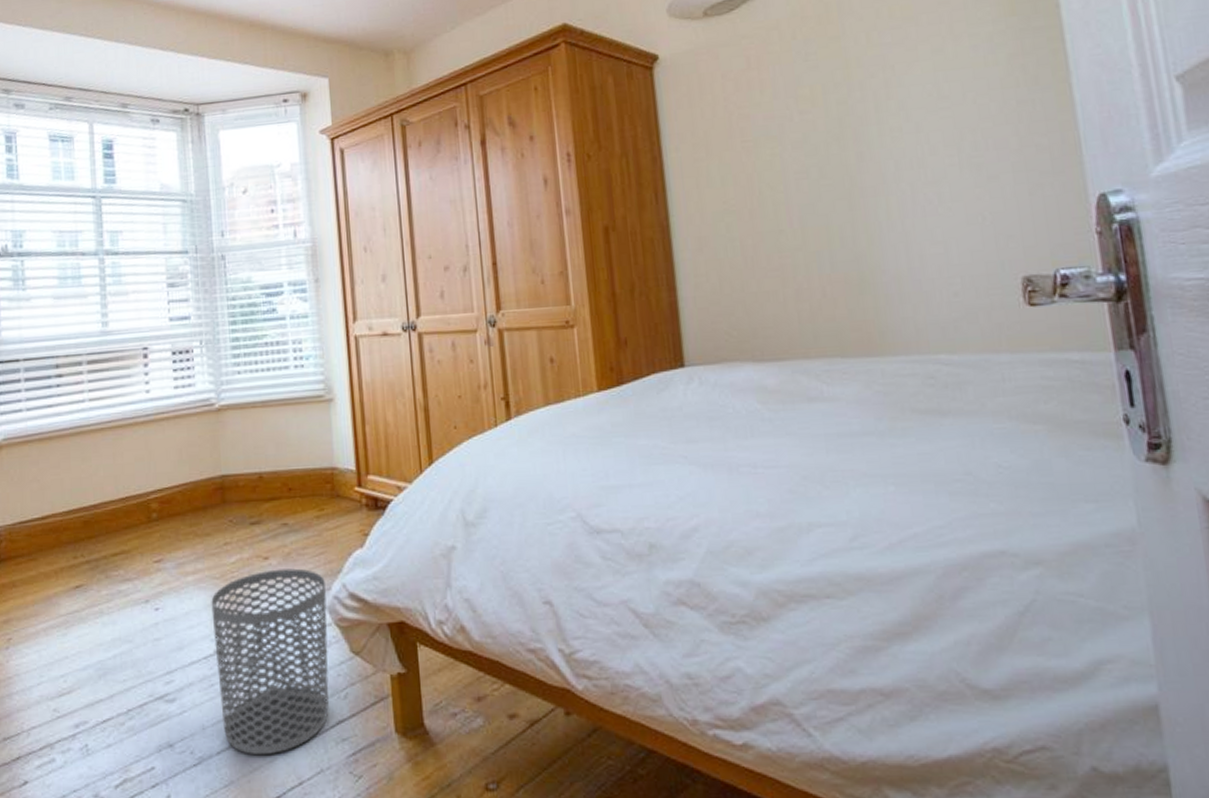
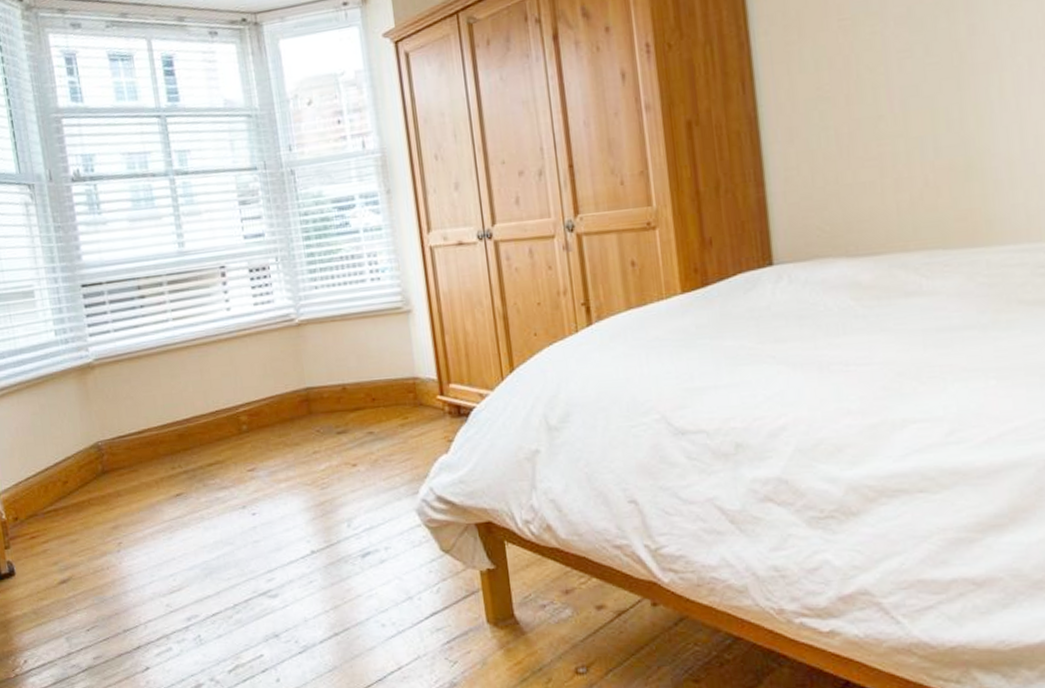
waste bin: present [211,568,329,756] -> none [304,474,423,644]

